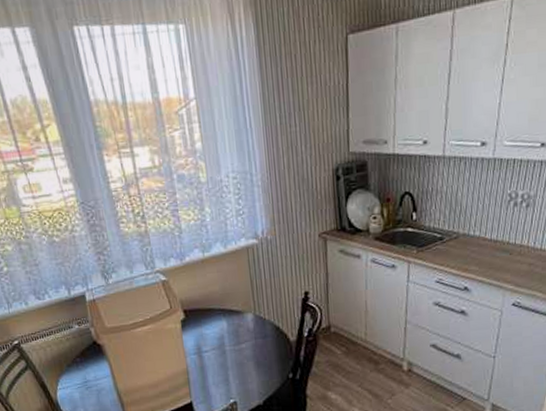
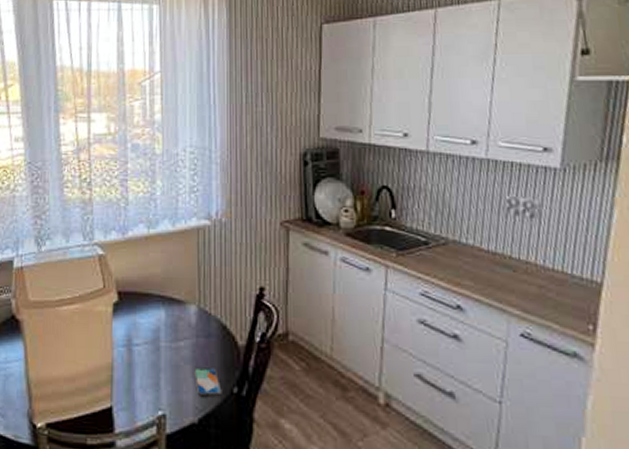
smartphone: none [256,361,280,383] -> present [194,367,222,396]

